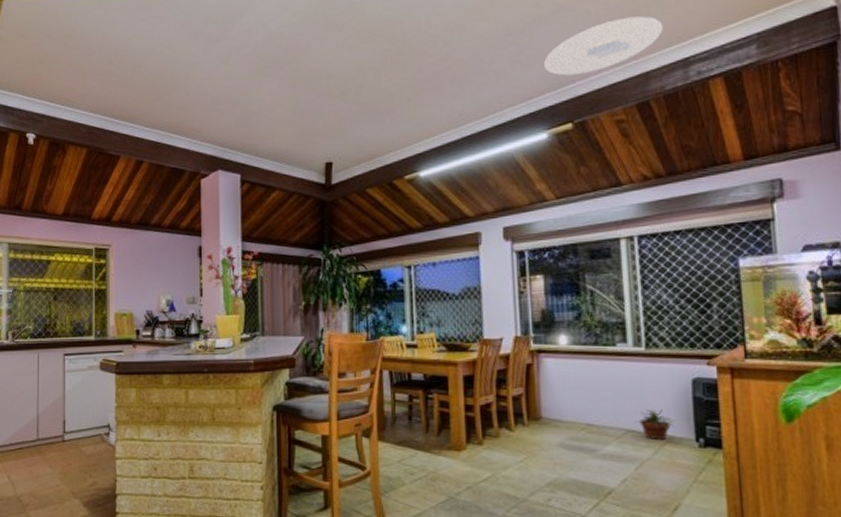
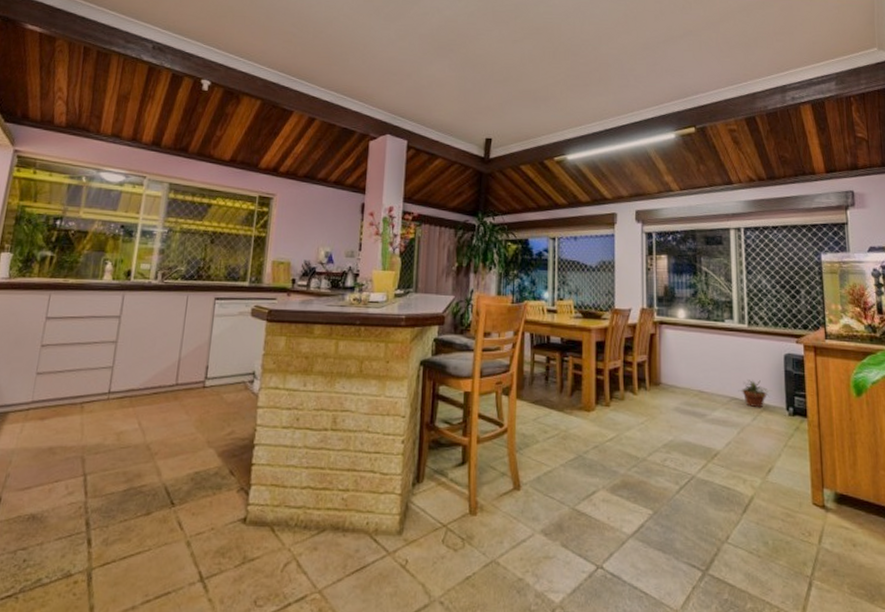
ceiling light: present [544,16,664,76] -> none [674,47,767,88]

